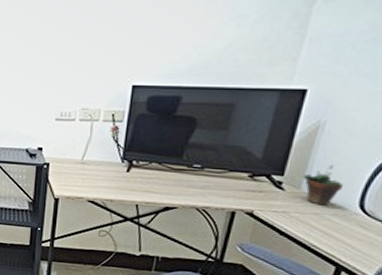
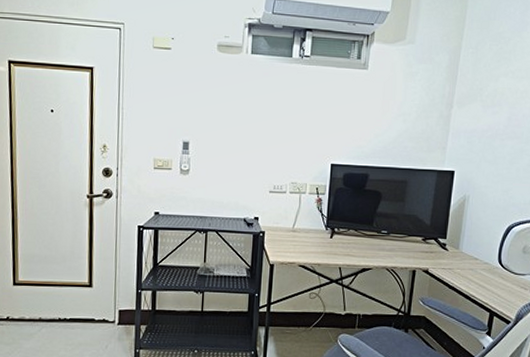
succulent plant: present [303,165,344,206] -> none [460,230,487,262]

